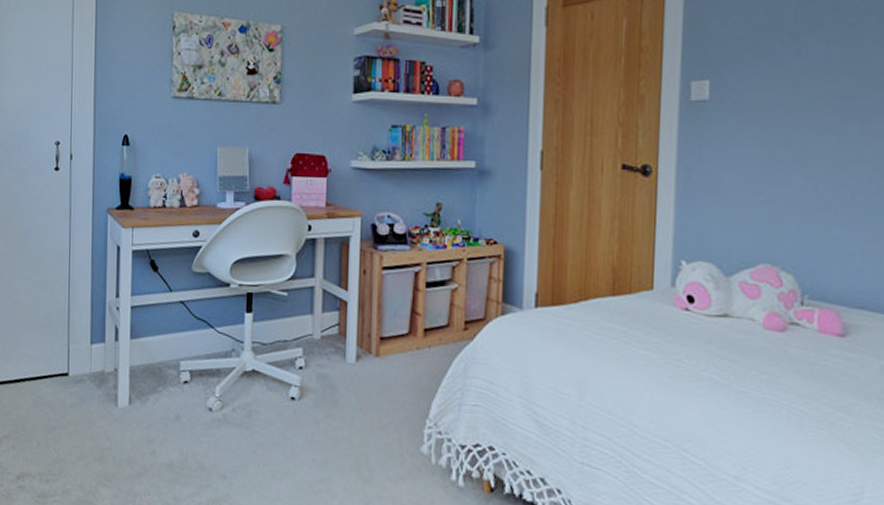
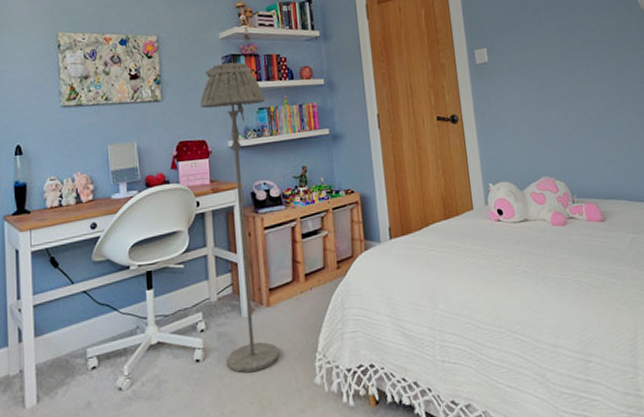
floor lamp: none [322,66,401,425] -> present [199,62,280,373]

